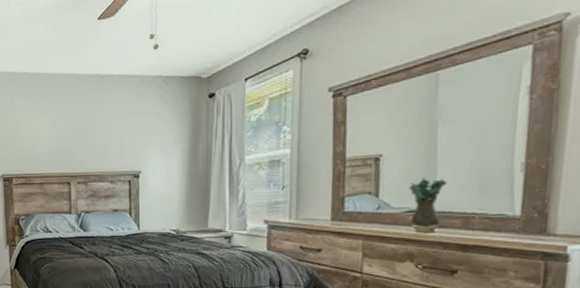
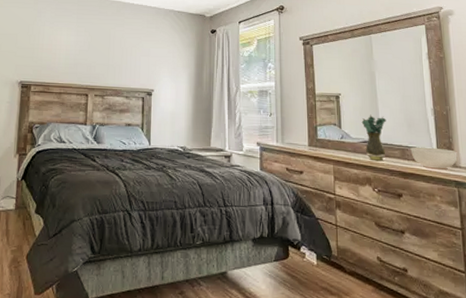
bowl: none [478,212,554,239] -> present [410,147,458,169]

